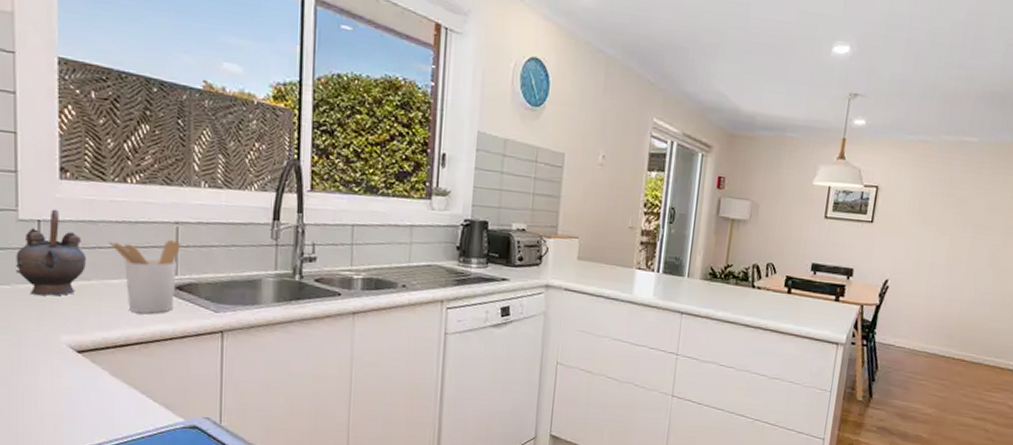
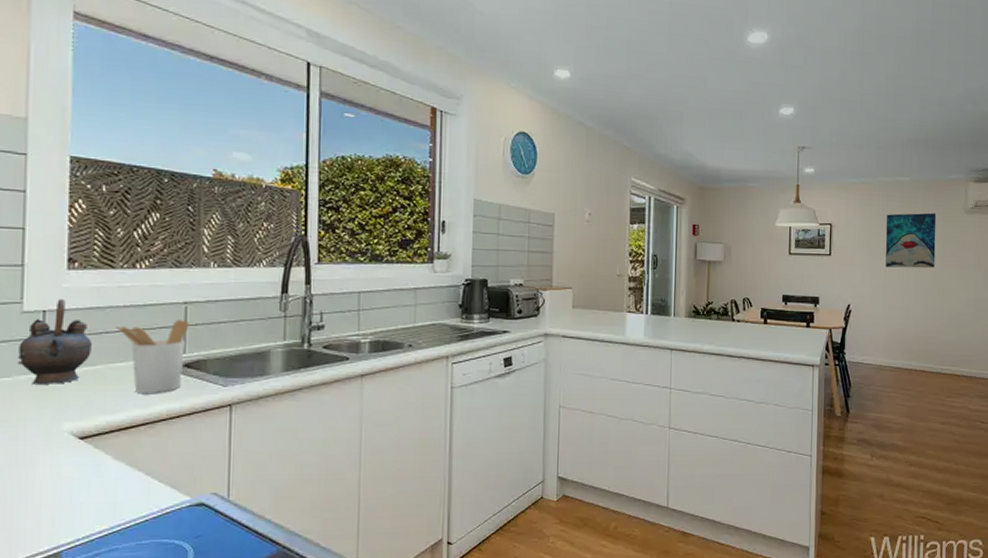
wall art: none [935,179,1004,247] -> present [885,212,937,269]

